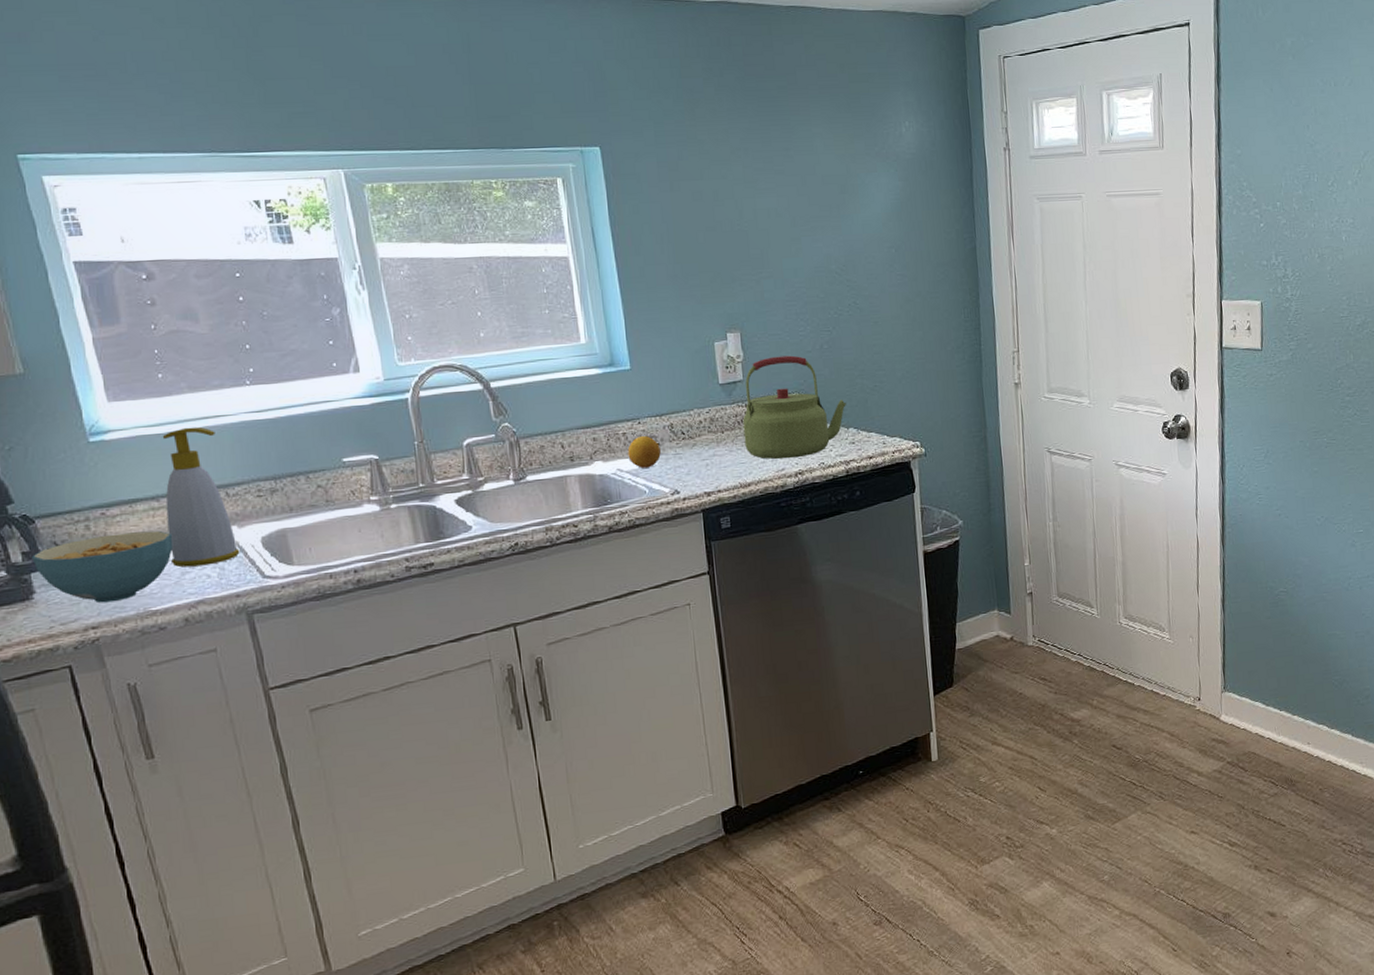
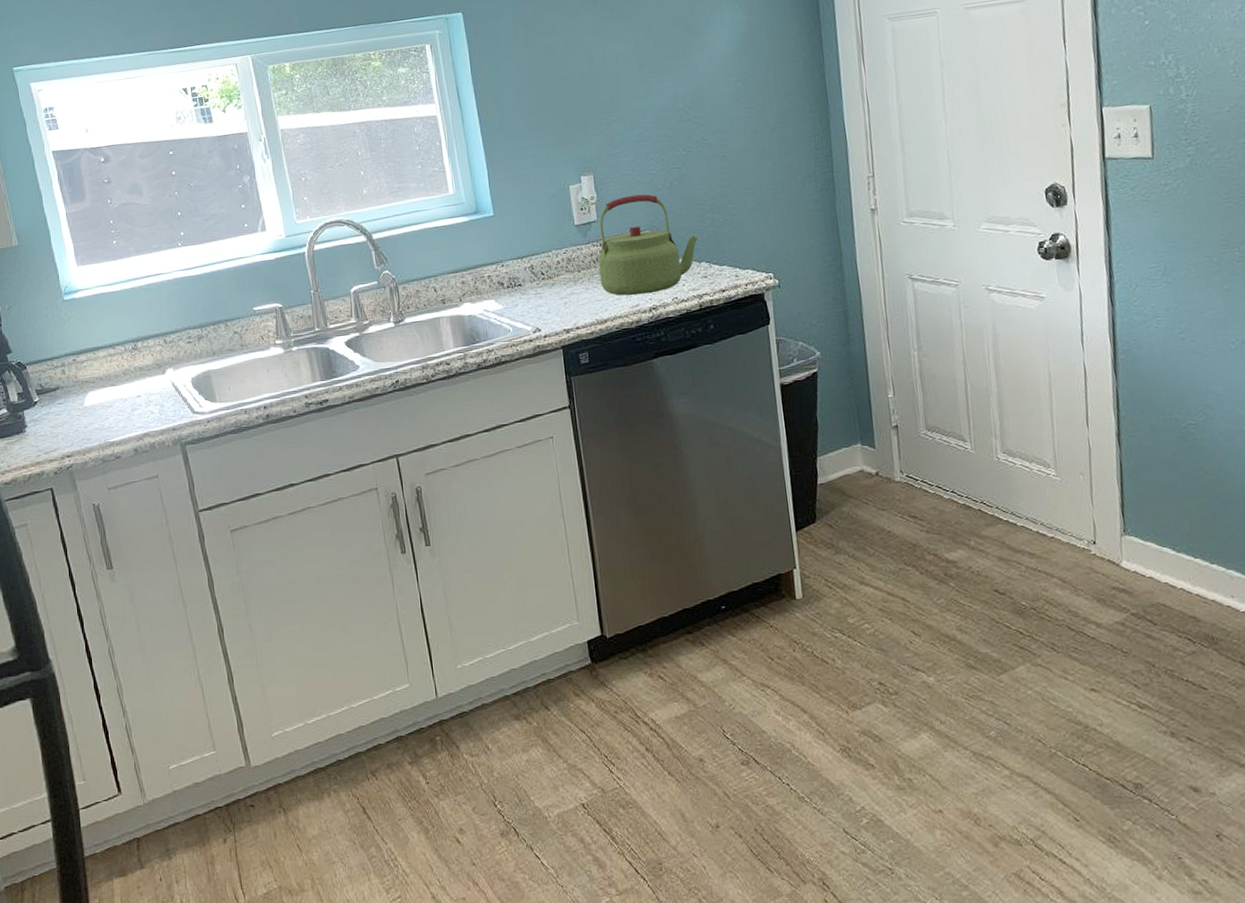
cereal bowl: present [31,530,174,604] -> none [24,373,126,436]
soap bottle: present [162,427,240,568] -> none [116,284,175,405]
fruit: present [627,435,661,468] -> none [492,277,523,308]

